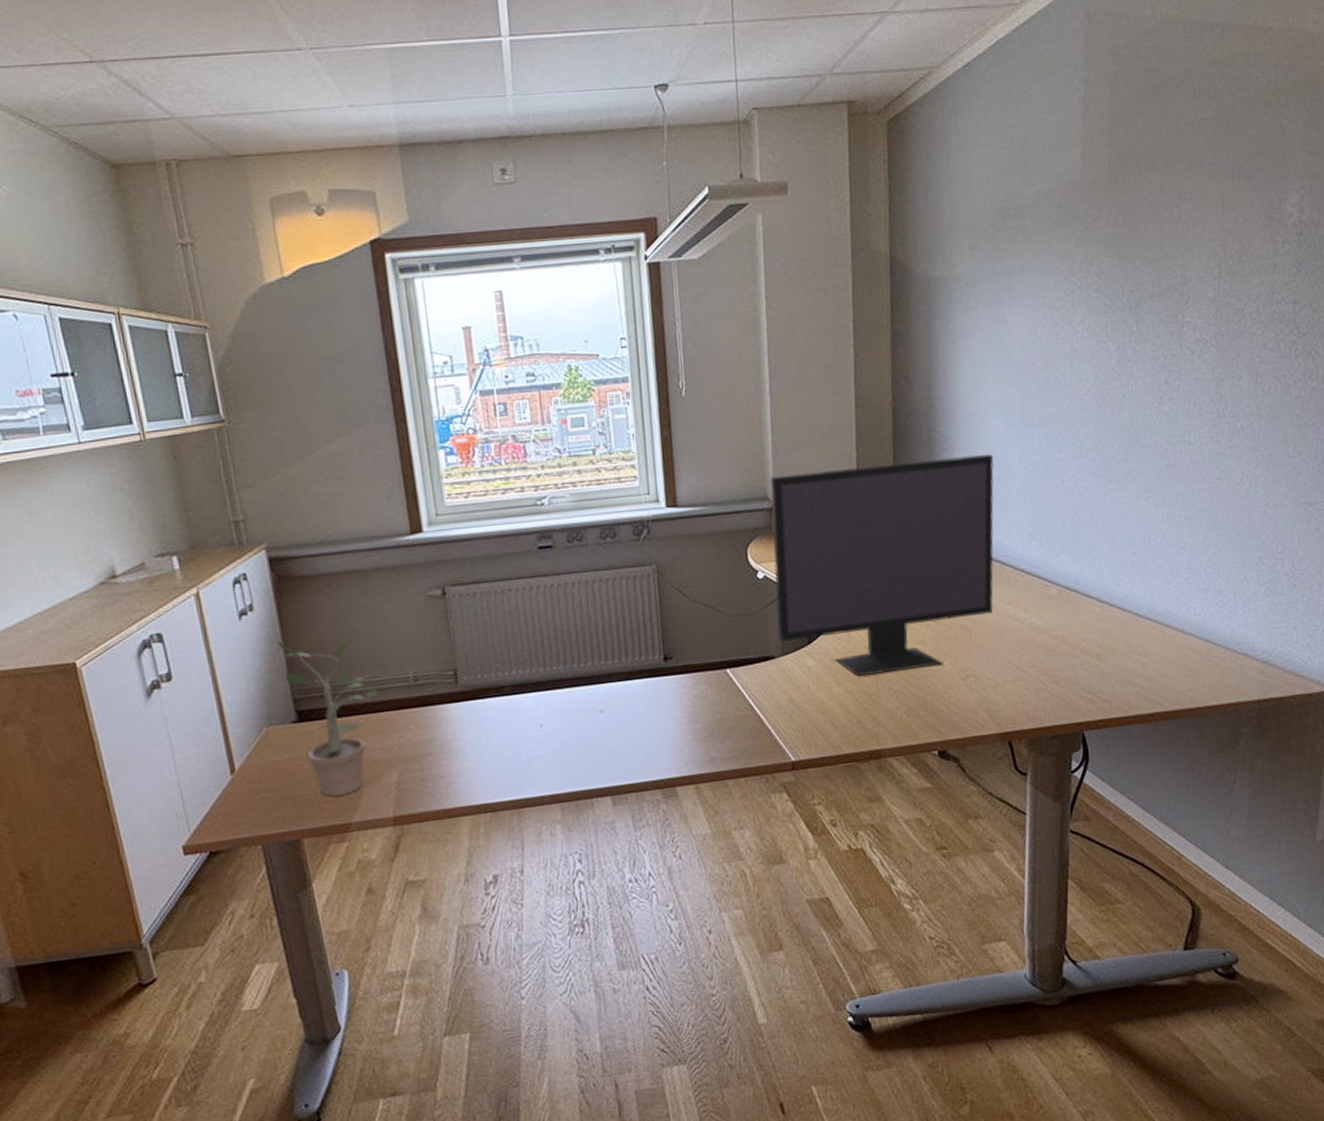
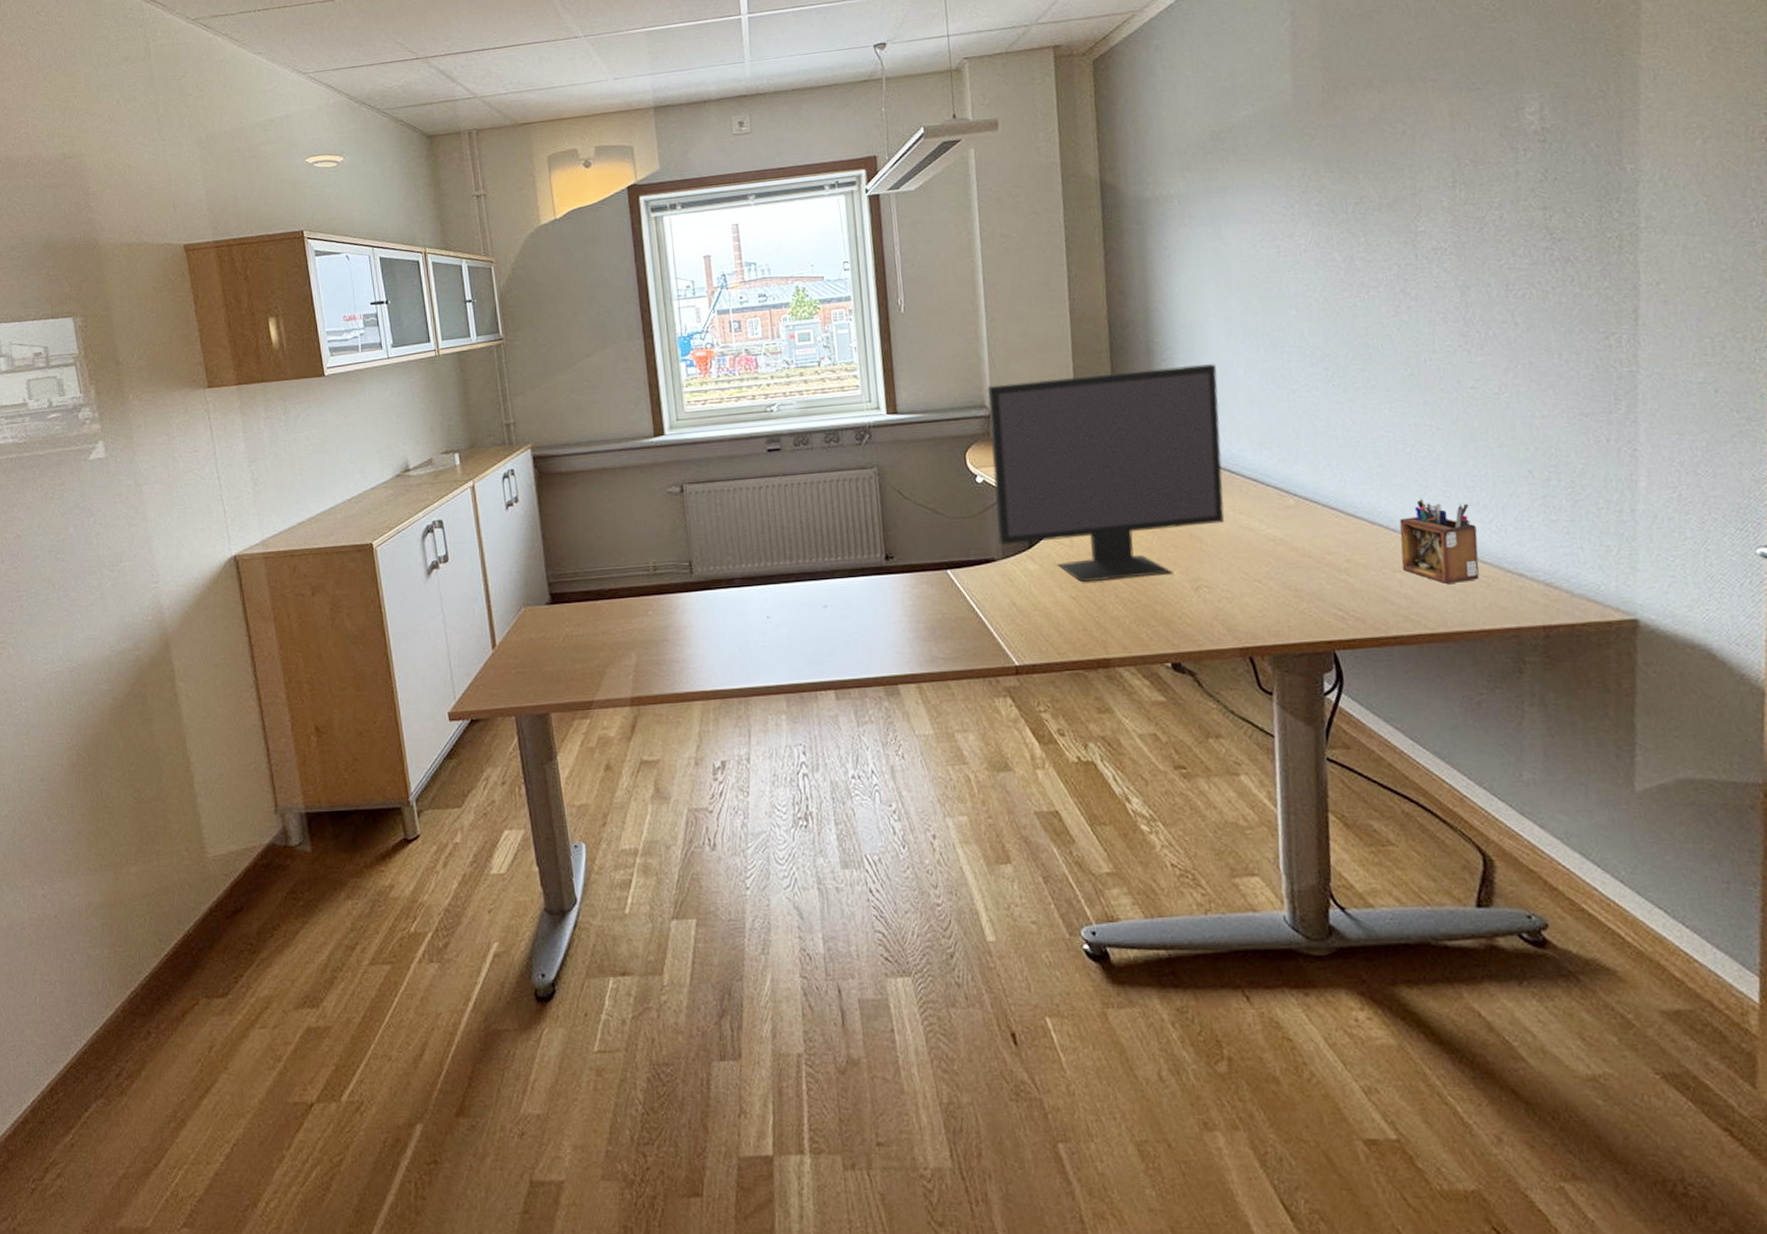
potted plant: present [276,638,379,797] -> none [536,529,622,674]
desk organizer: none [1146,585,1212,666] -> present [1399,498,1480,585]

